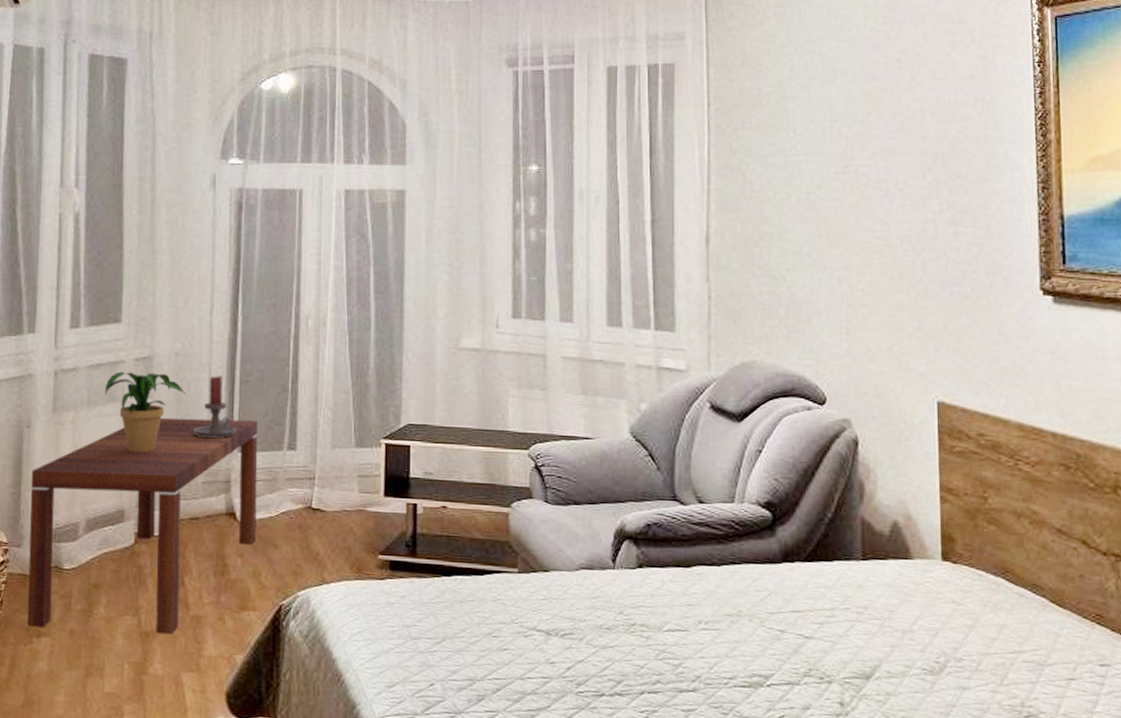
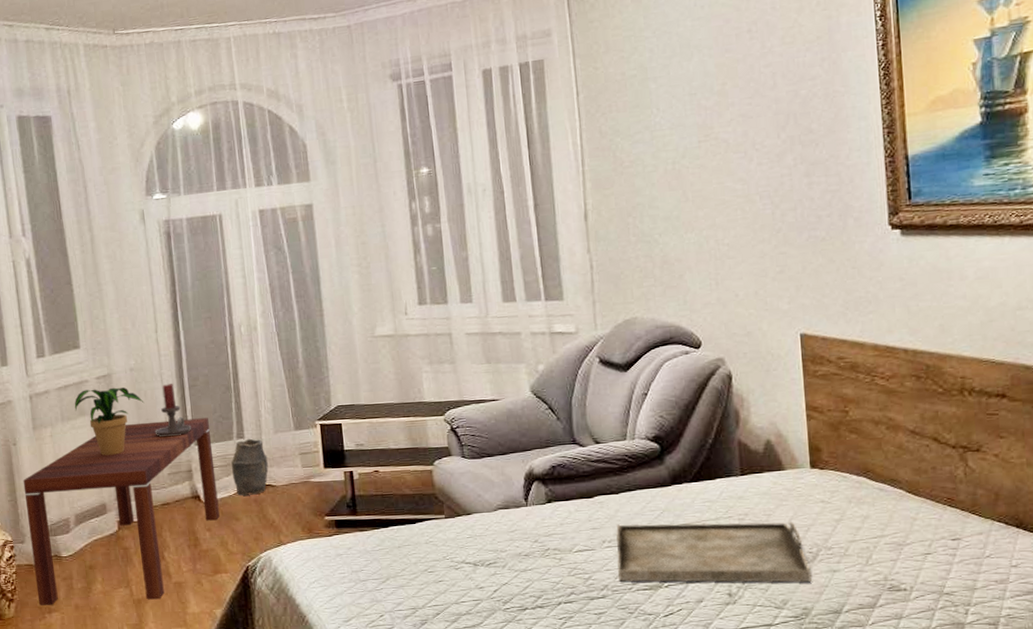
vase: none [276,451,320,519] -> present [230,438,269,496]
serving tray: none [714,603,937,699] -> present [616,522,812,583]

